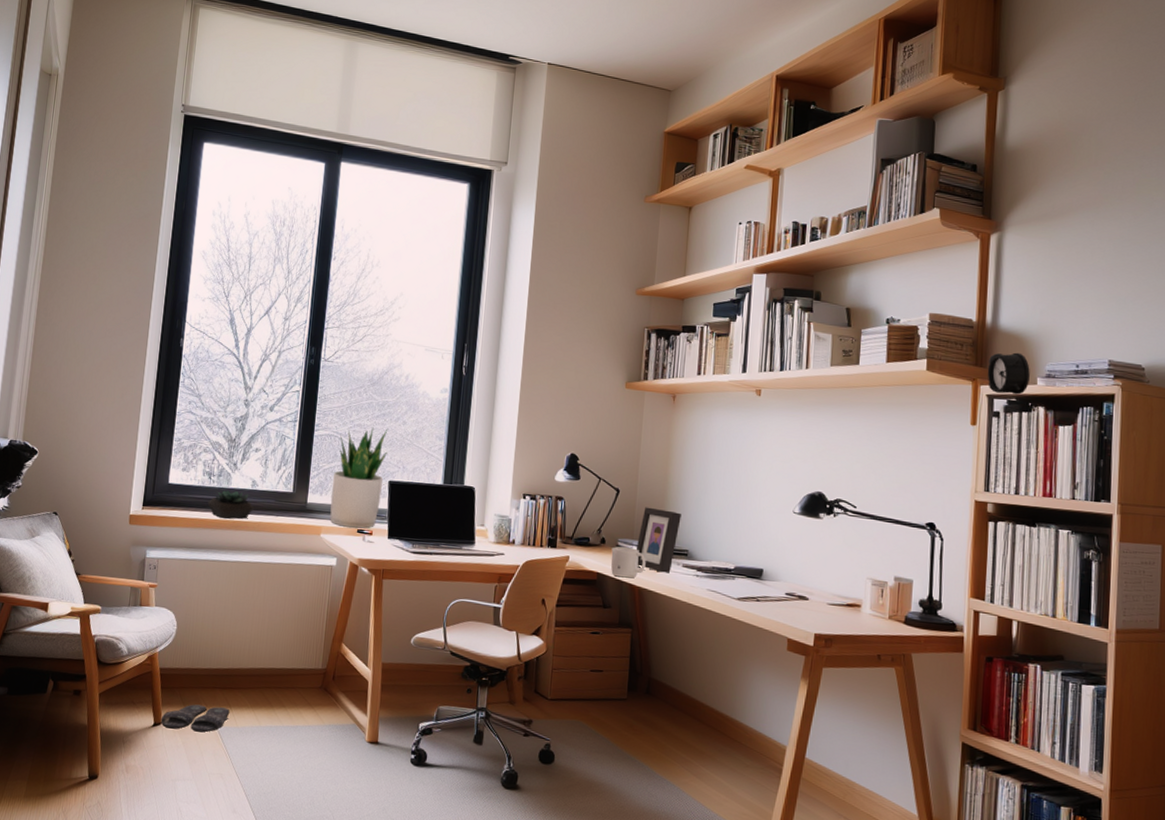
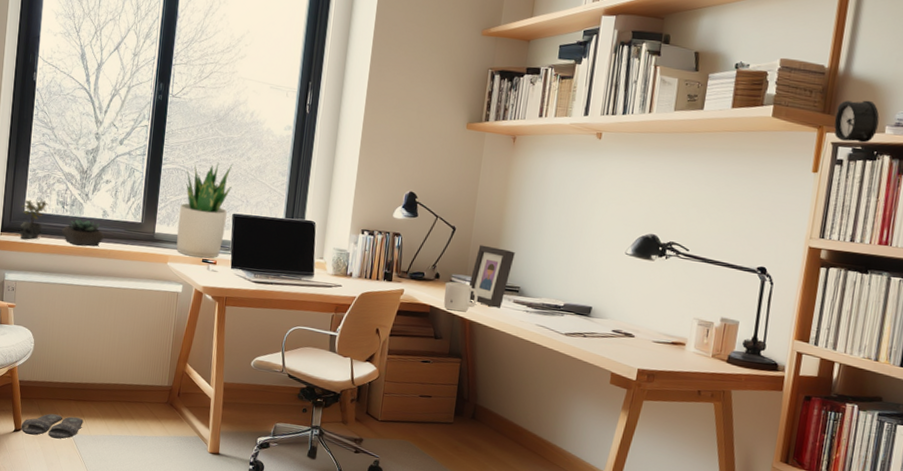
succulent plant: none [162,469,194,514] -> present [19,198,49,240]

